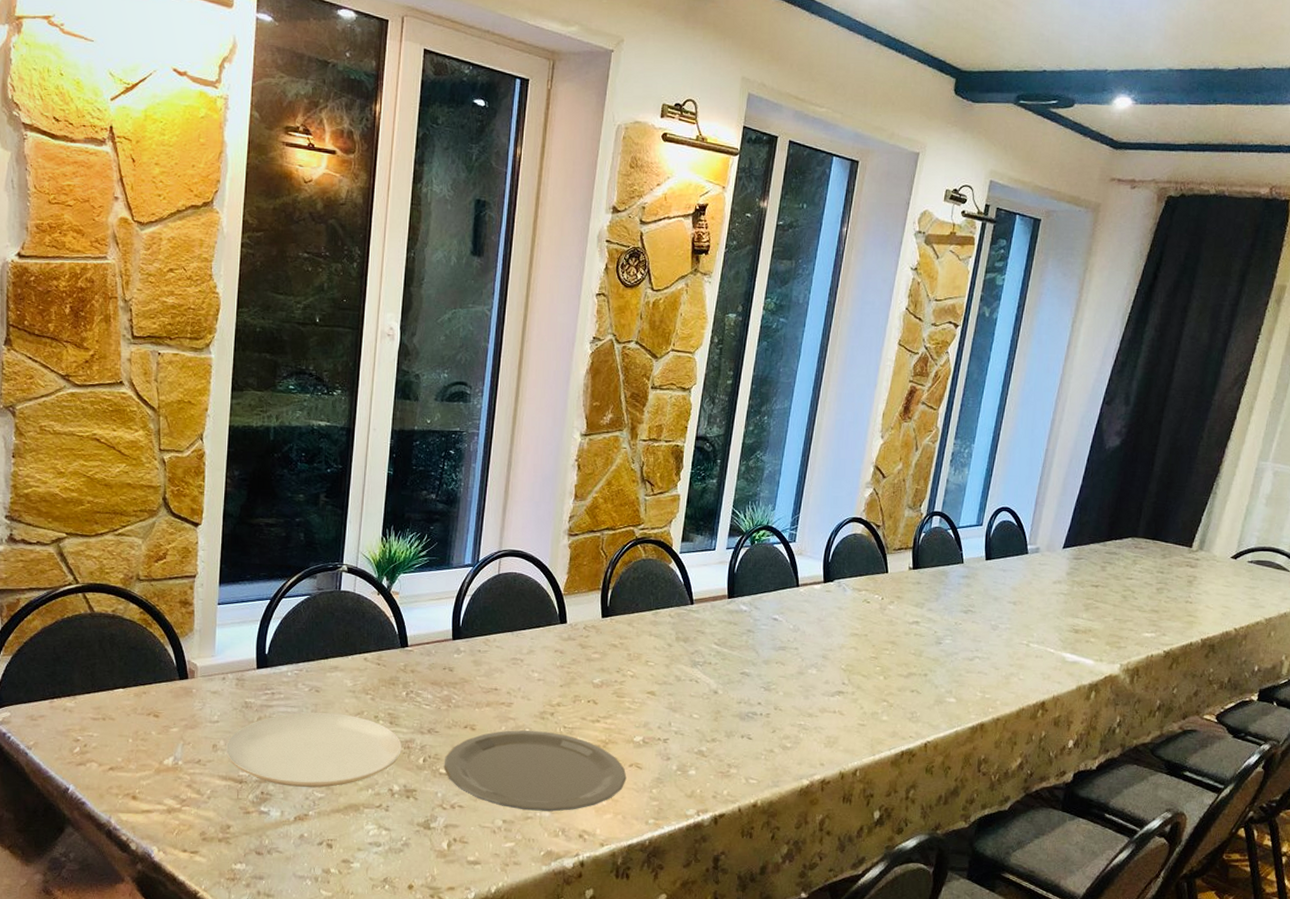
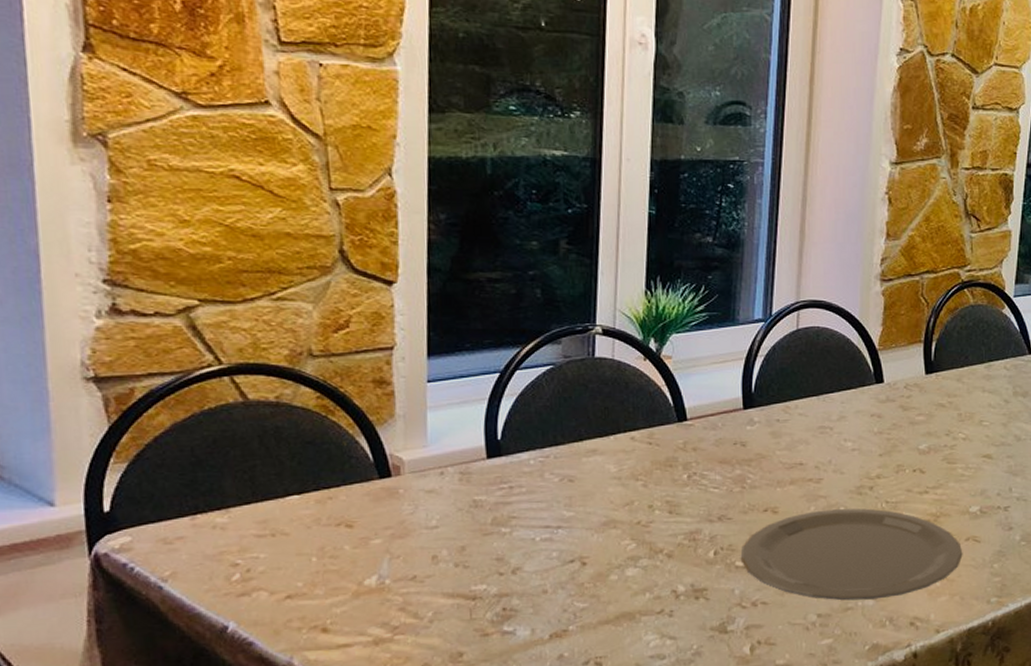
plate: present [225,712,402,788] -> none [449,505,686,598]

